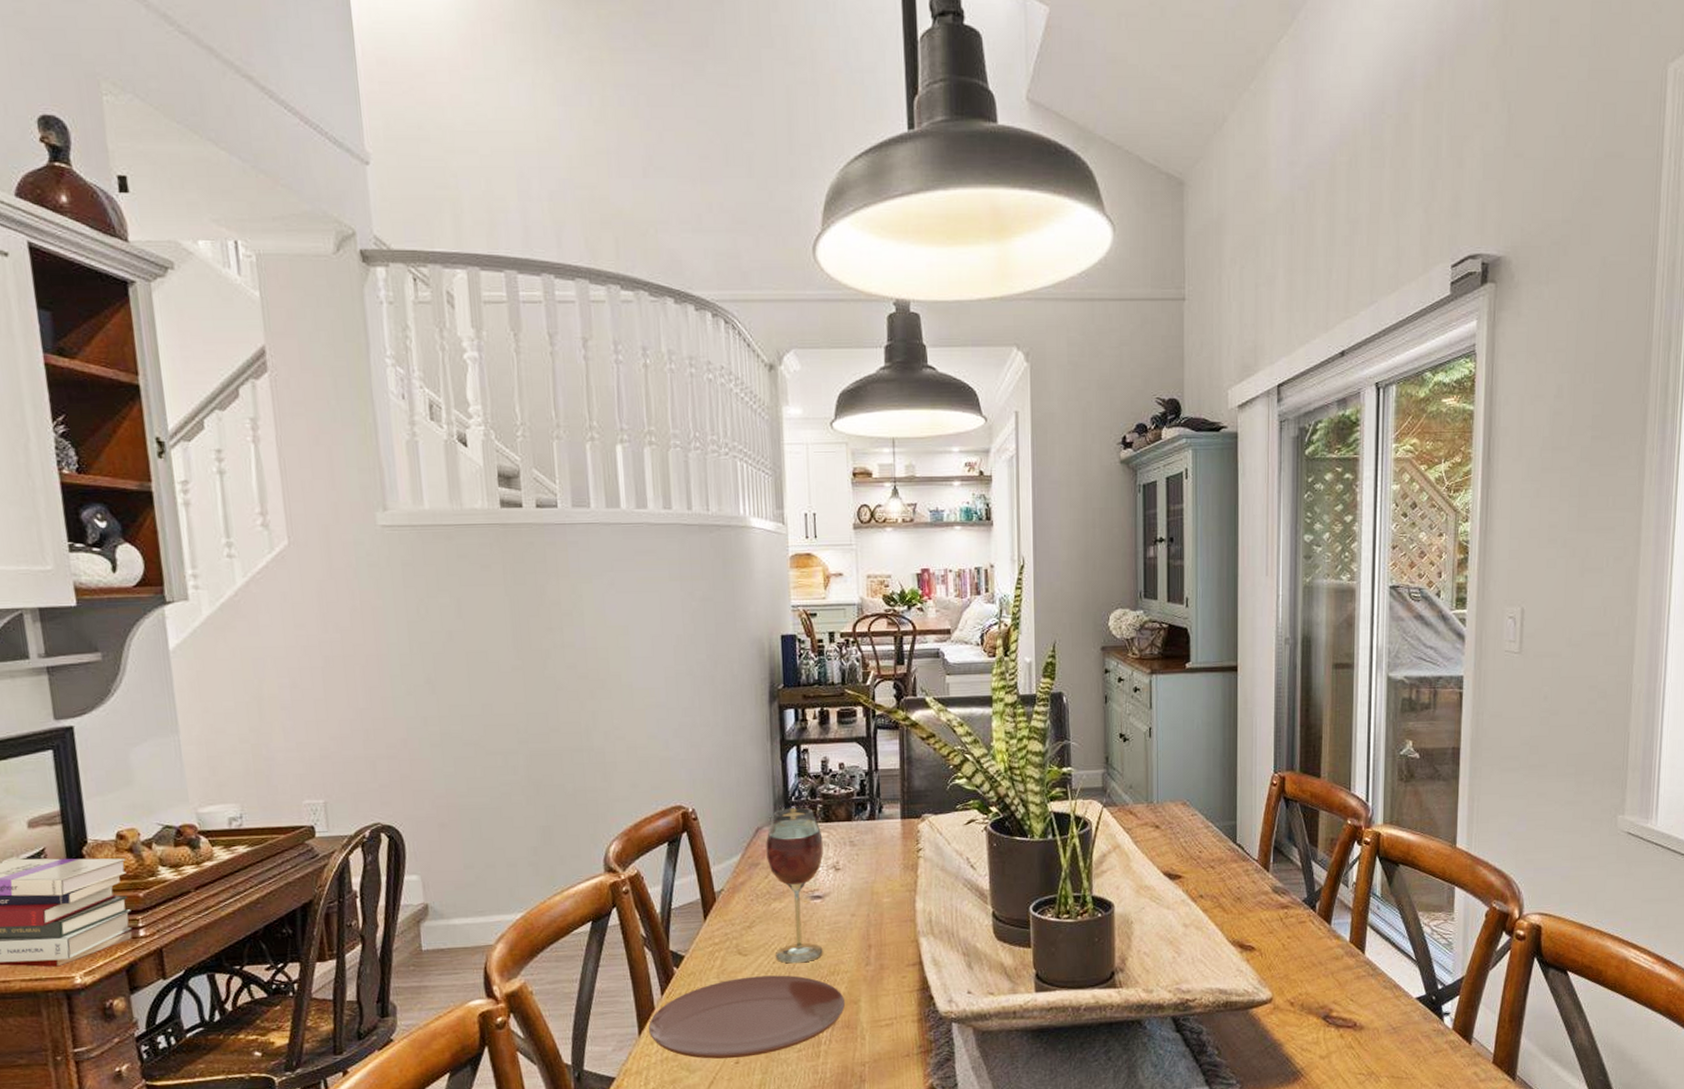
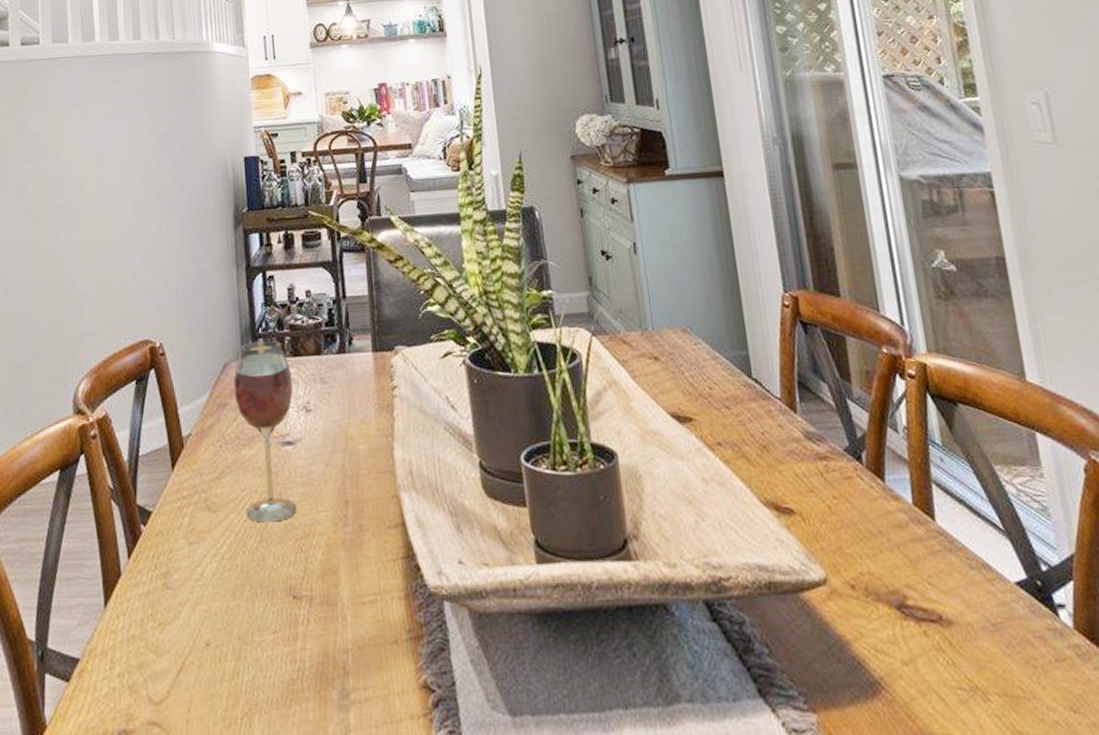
plate: present [649,975,846,1059] -> none [115,536,323,640]

